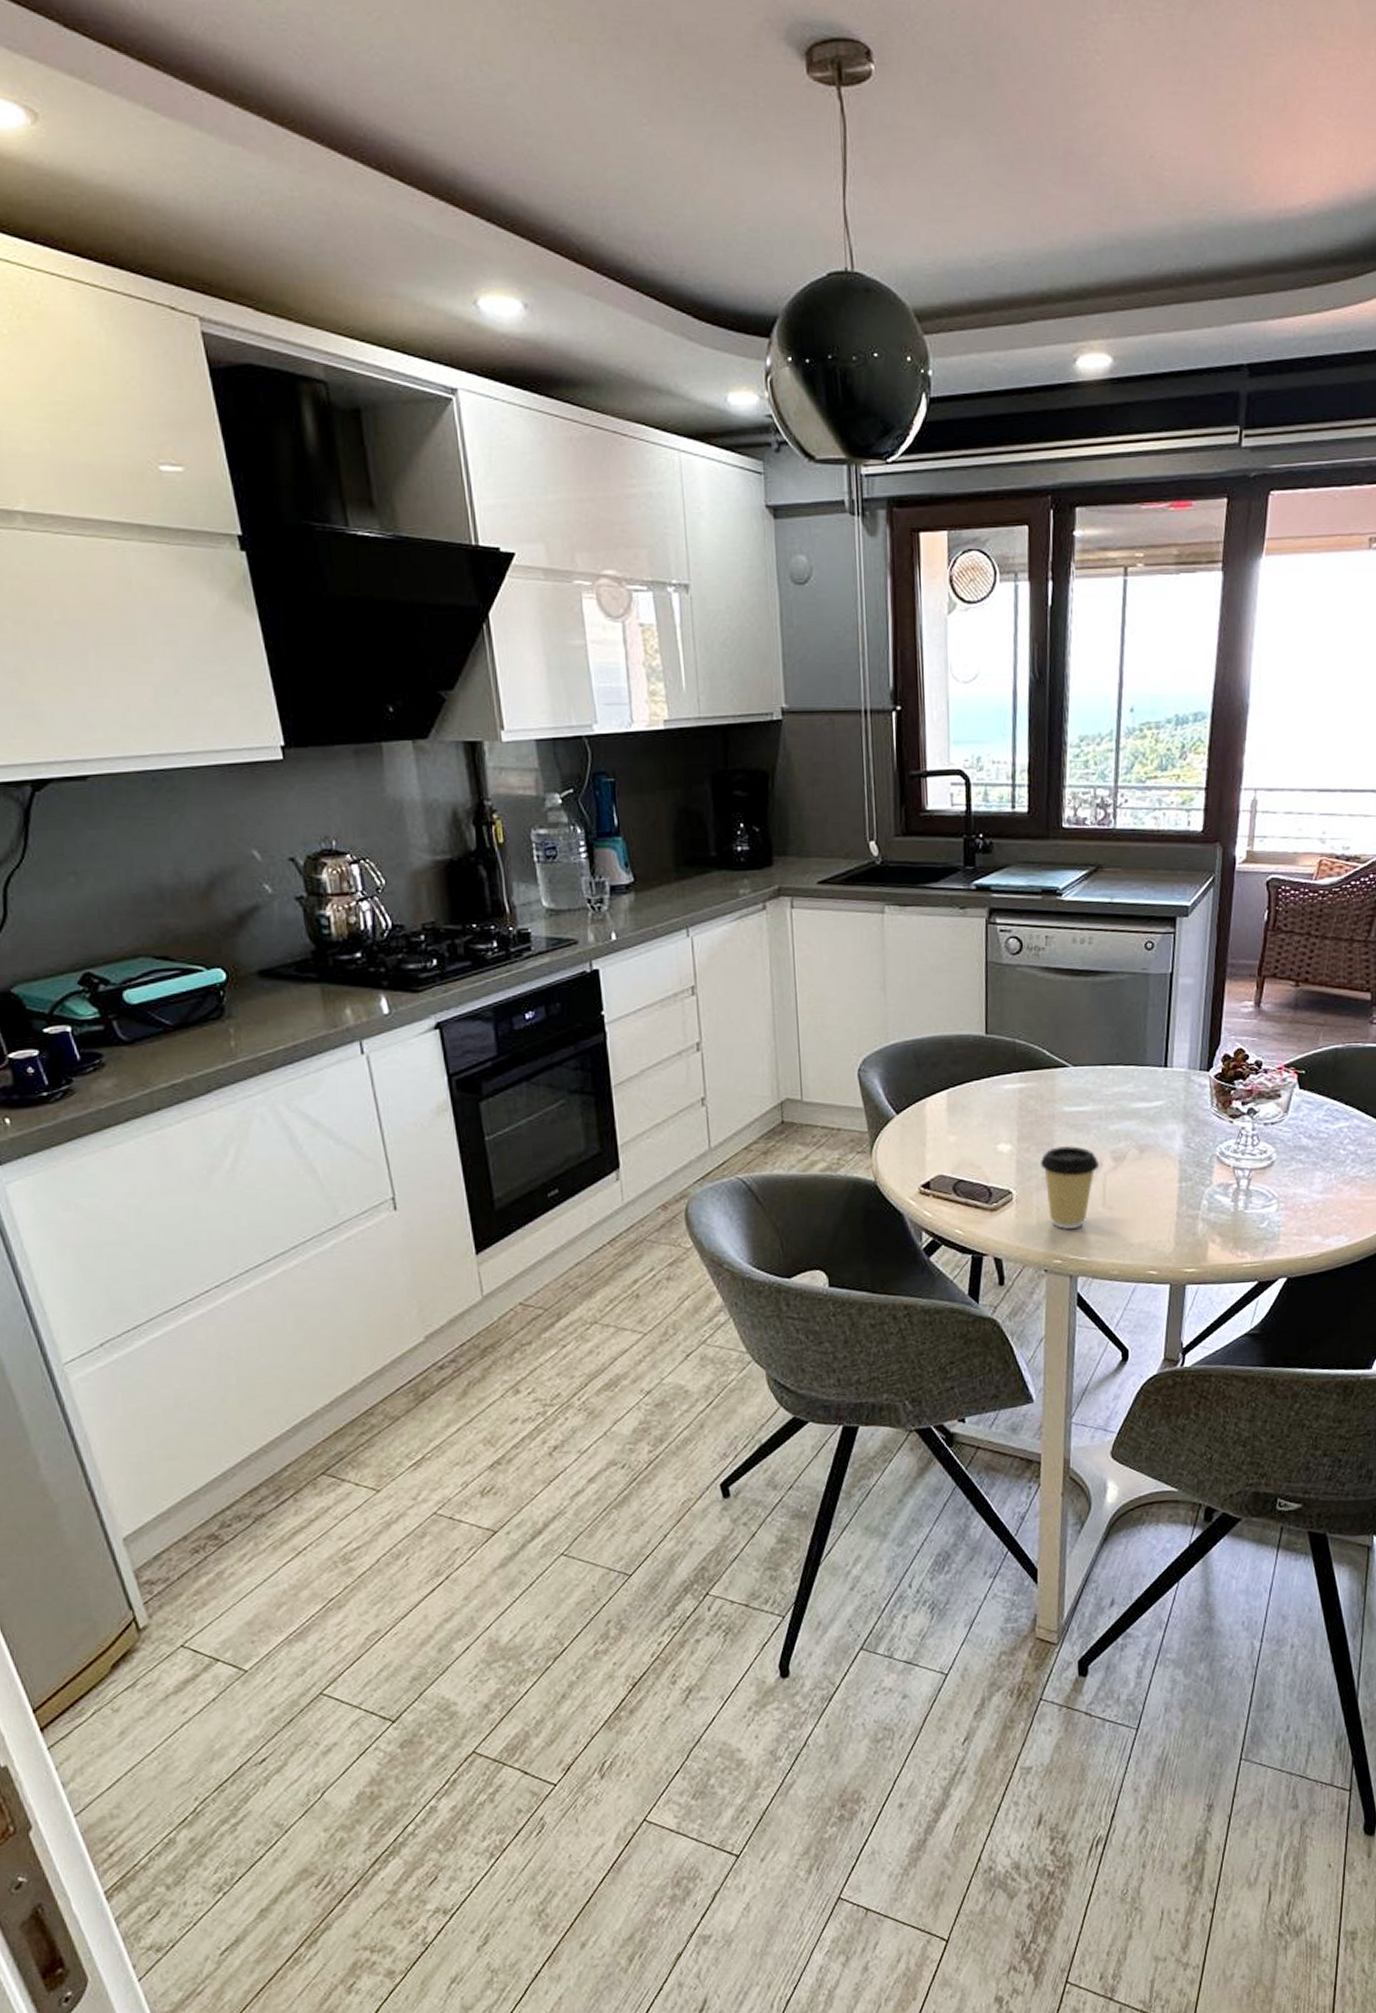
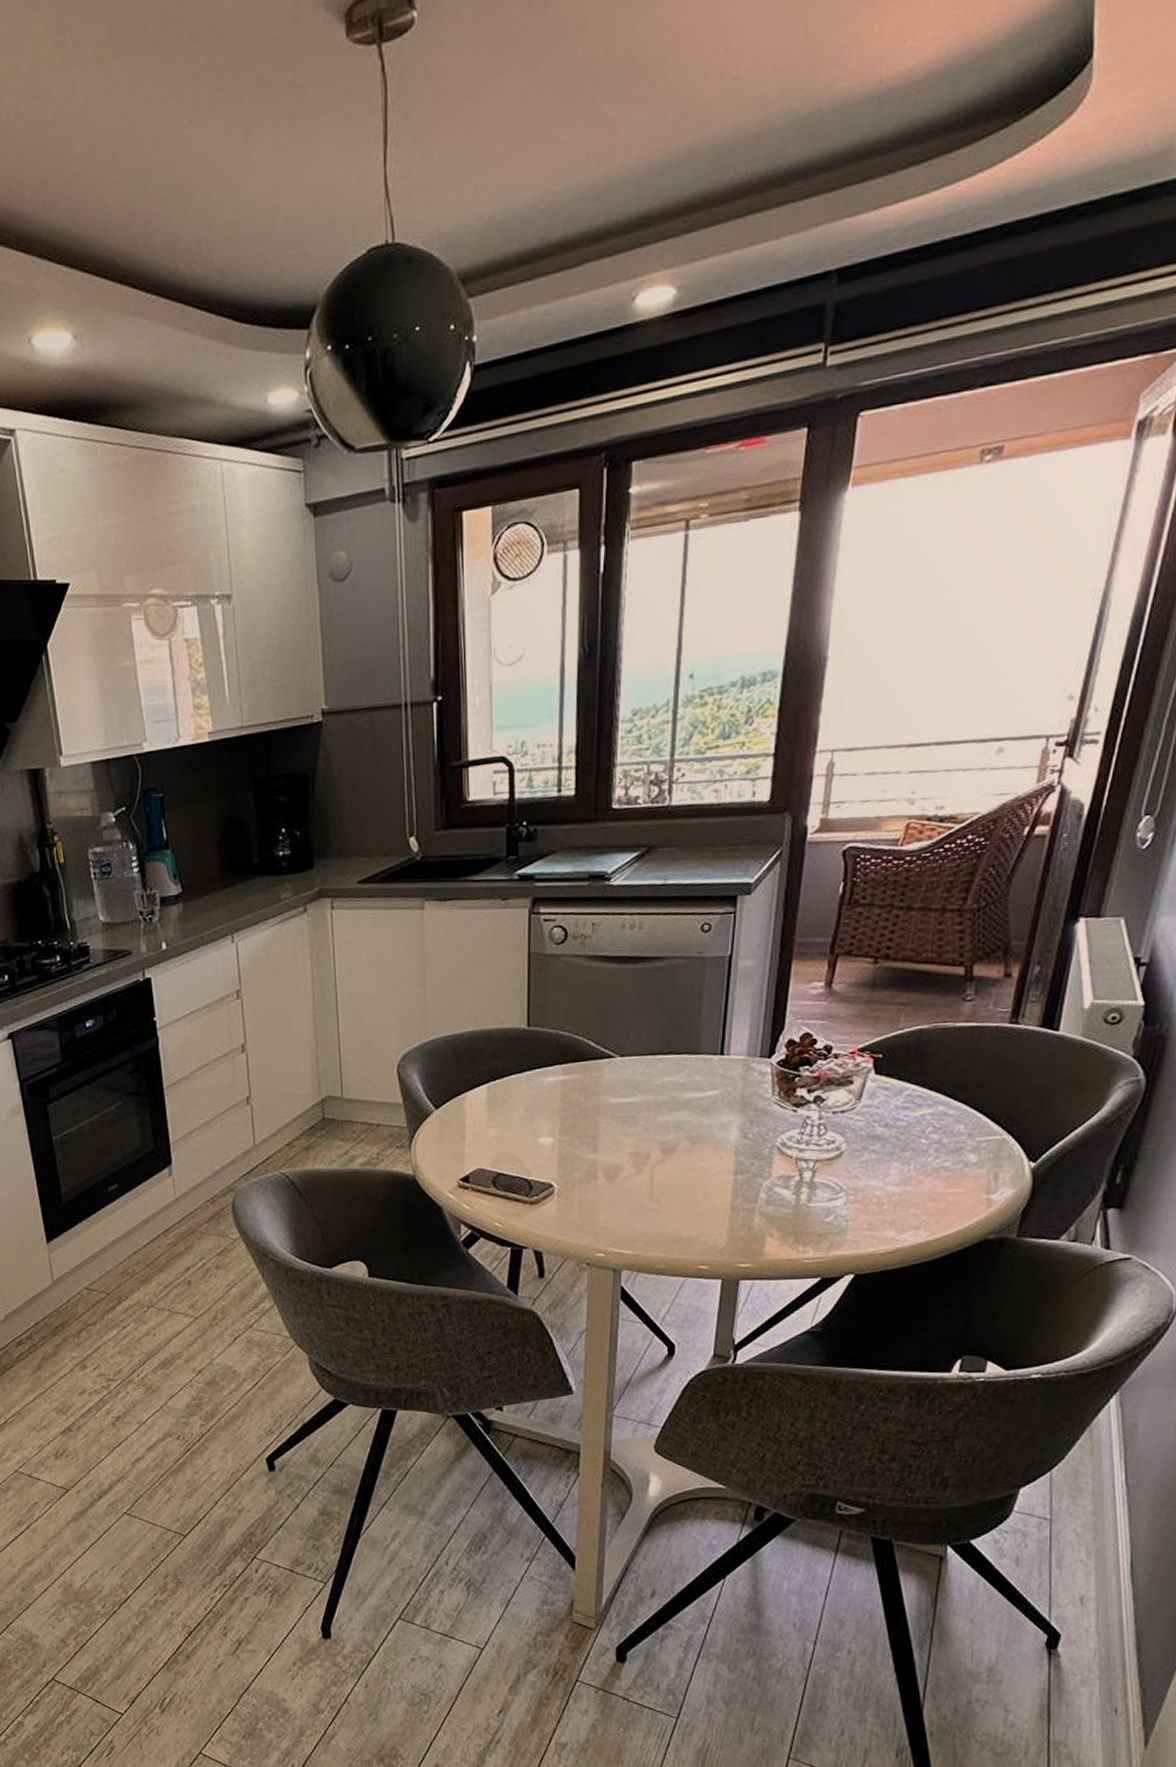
coffee cup: present [1039,1145,1100,1229] -> none [583,1137,647,1222]

